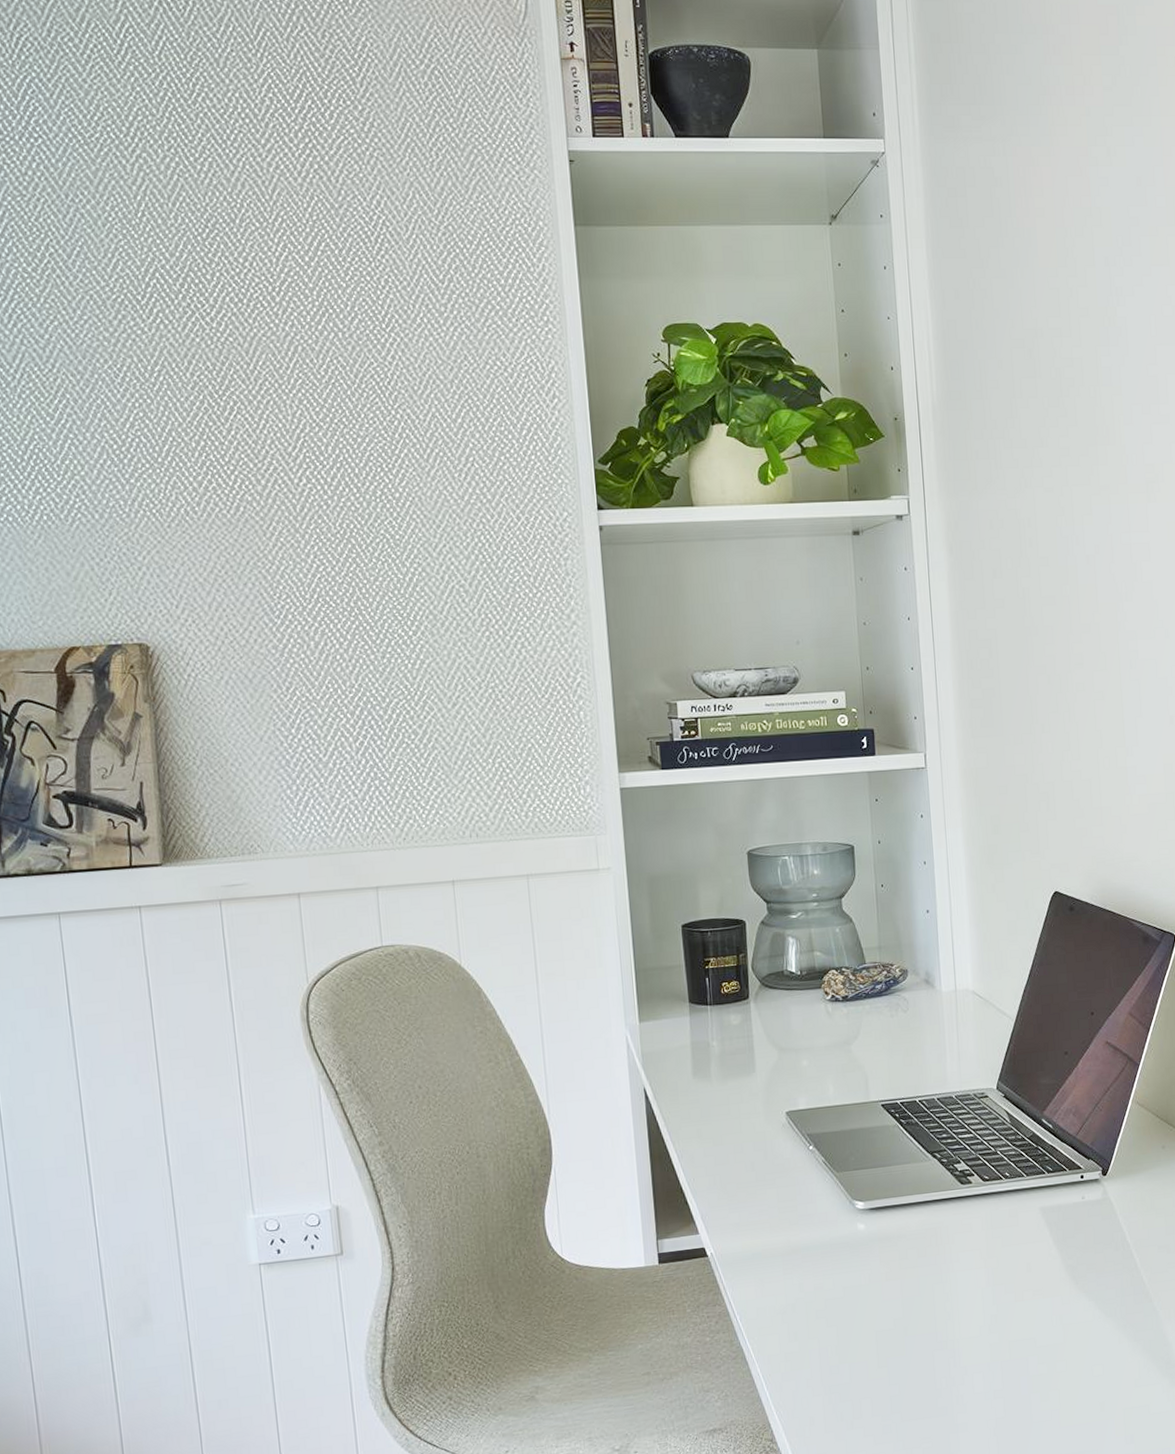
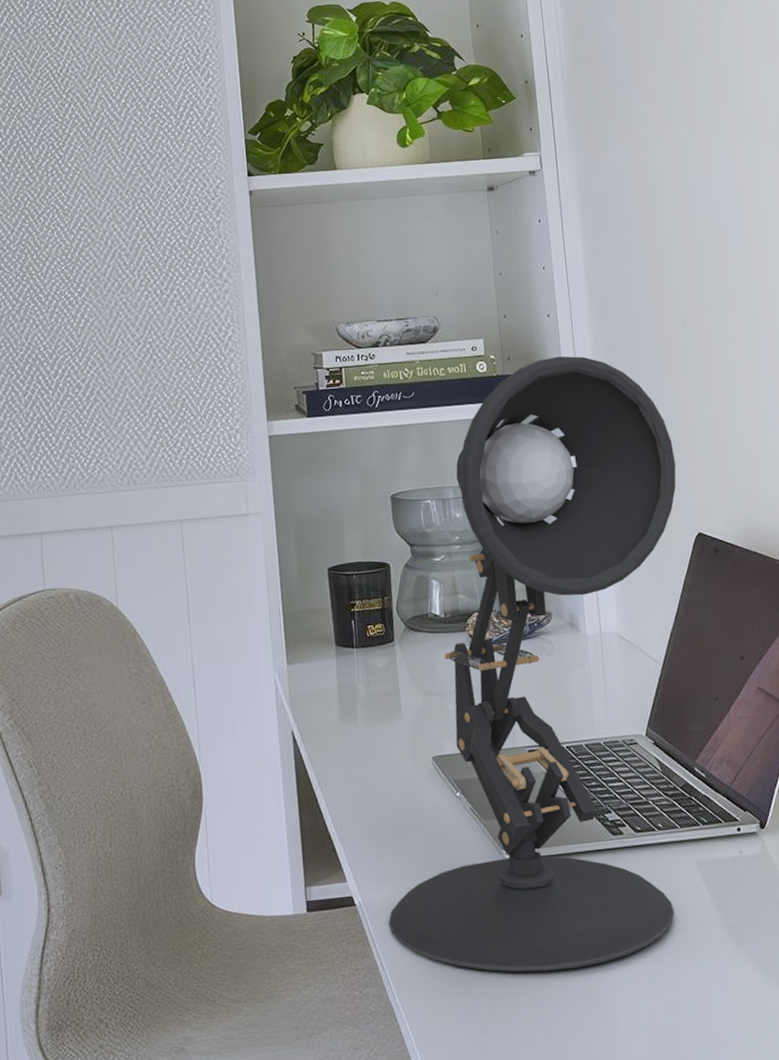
desk lamp: none [740,710,1036,1316] -> present [388,356,676,973]

